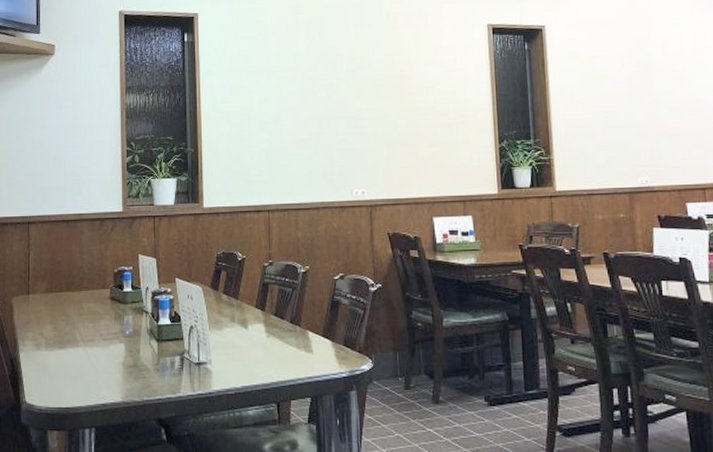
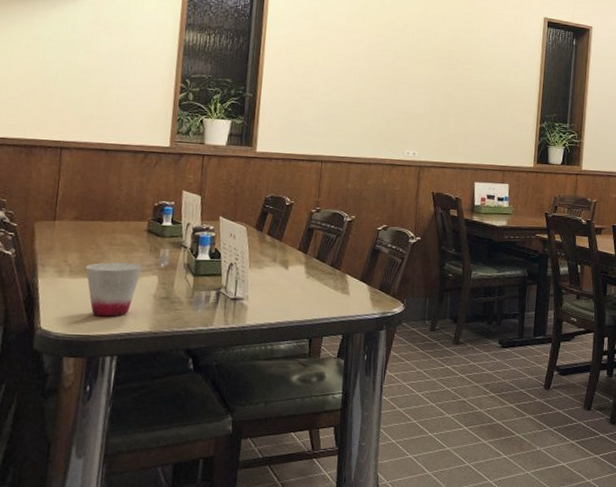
cup: none [59,332,110,388] -> present [85,262,143,317]

